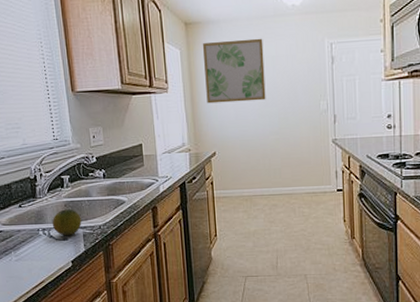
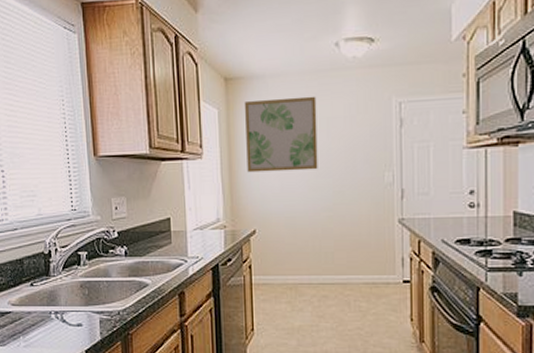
fruit: present [52,209,82,236] -> none [65,290,99,321]

